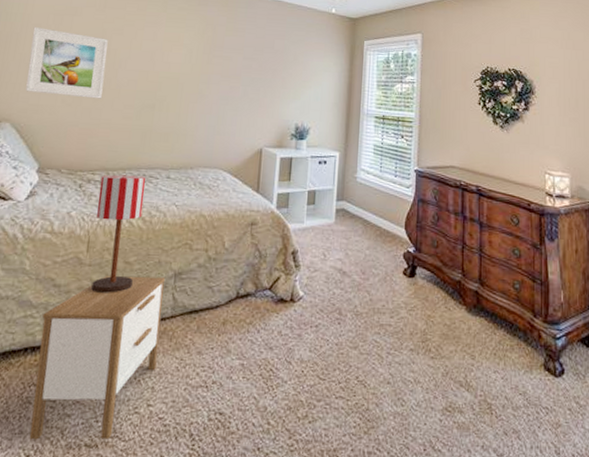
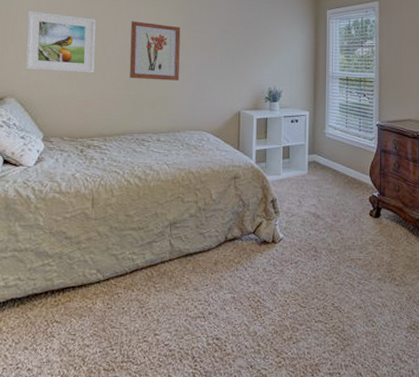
nightstand: present [29,275,165,440] -> none [55,227,162,367]
table lamp: present [91,174,145,293] -> none [98,140,139,242]
wall art: none [140,43,202,111] -> present [129,21,181,81]

